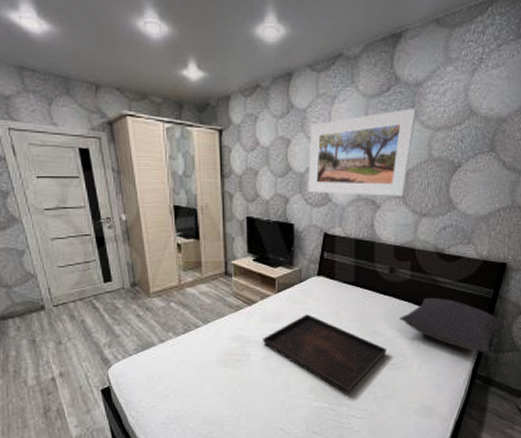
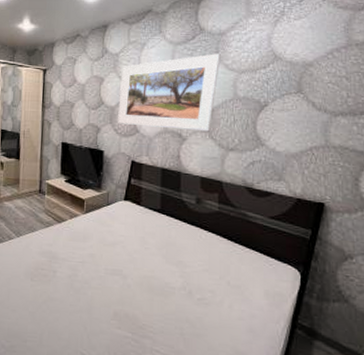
serving tray: present [263,314,387,394] -> none [69,237,195,326]
pillow: present [399,297,504,353] -> none [207,231,326,300]

